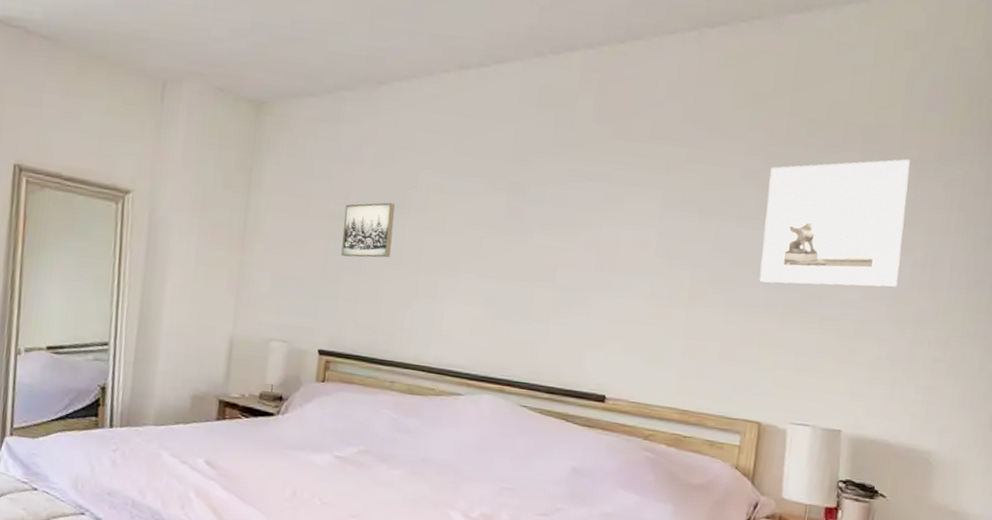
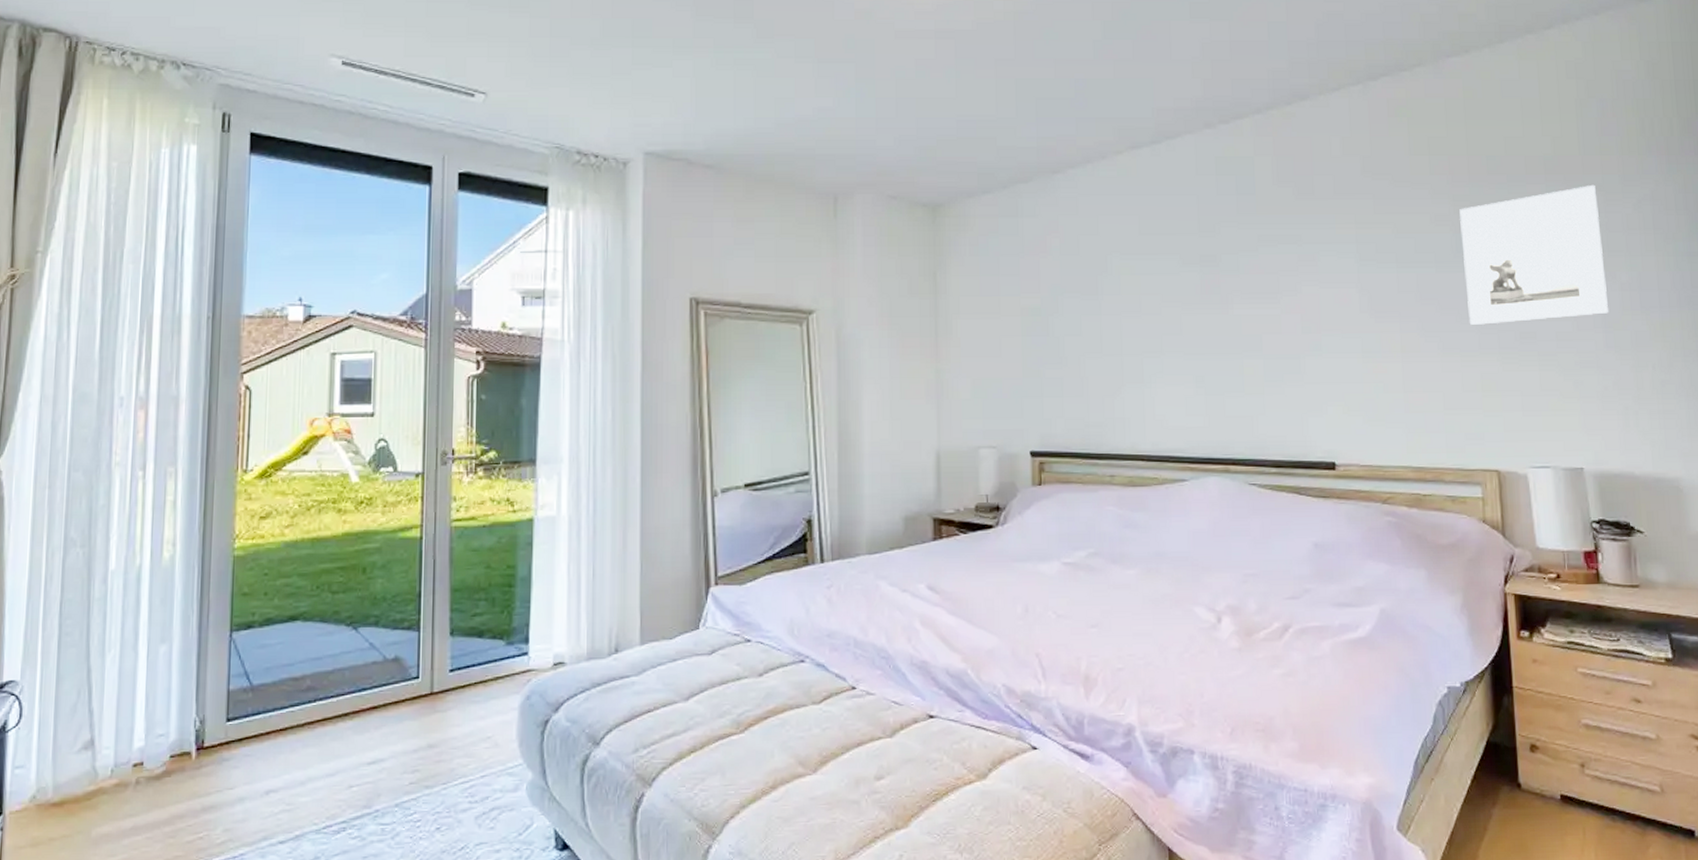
wall art: present [341,202,396,258] -> none [1037,291,1090,351]

